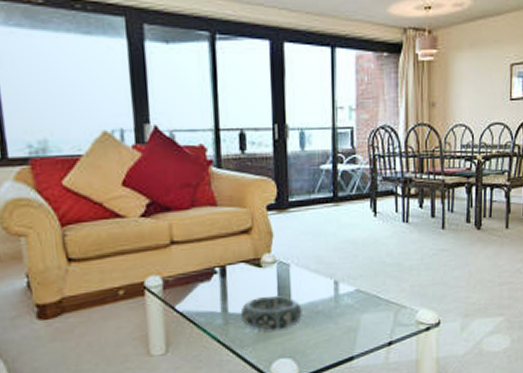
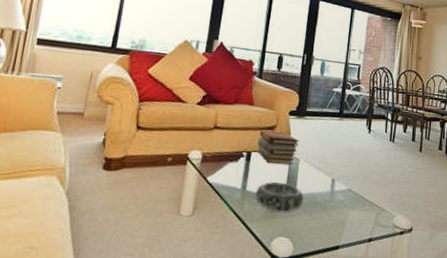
book stack: none [232,233,286,276] -> present [257,131,299,165]

